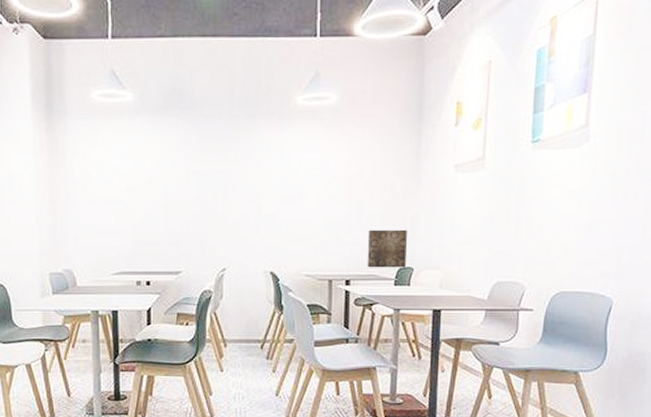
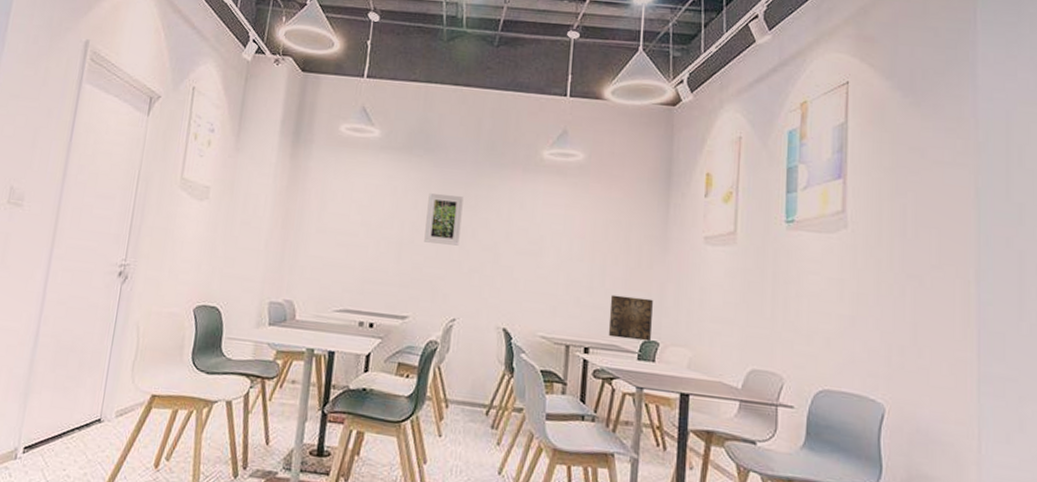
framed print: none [188,152,222,200] -> present [424,193,464,246]

